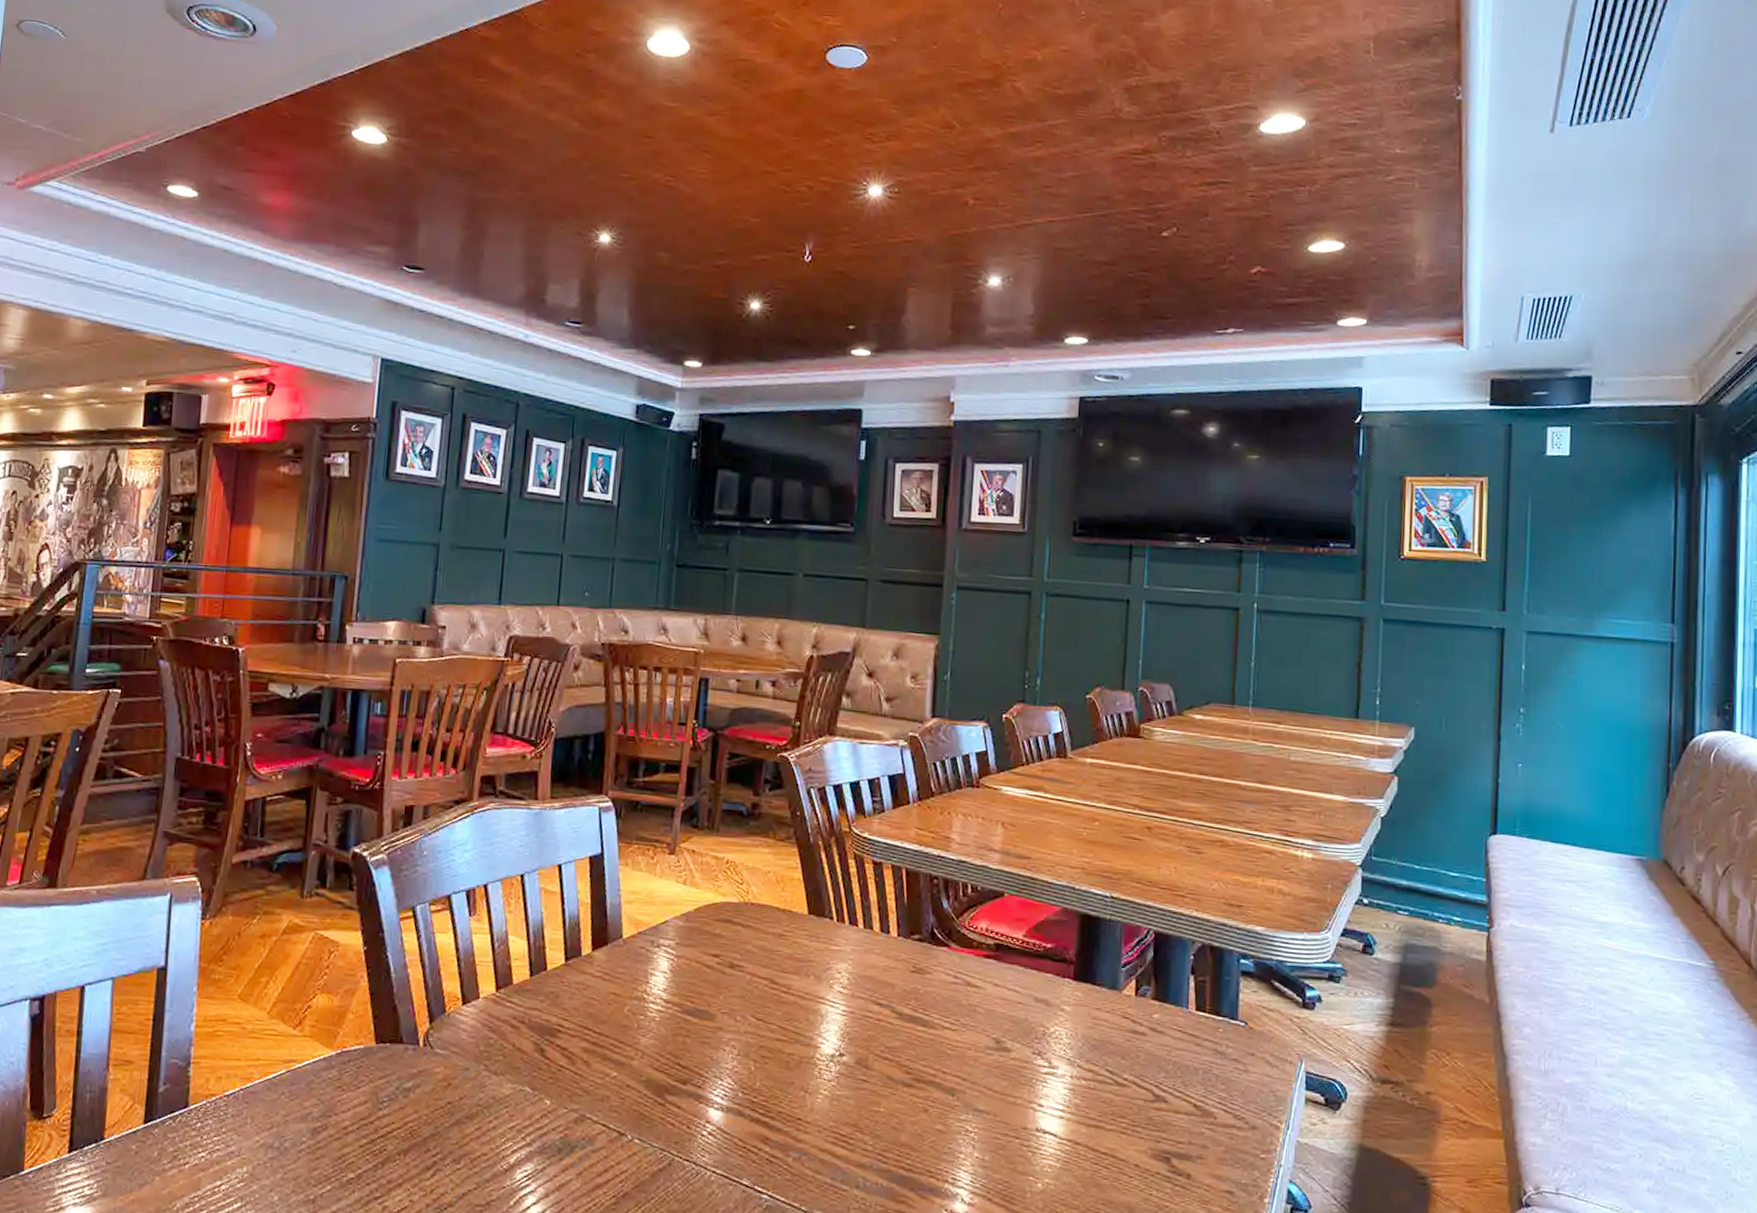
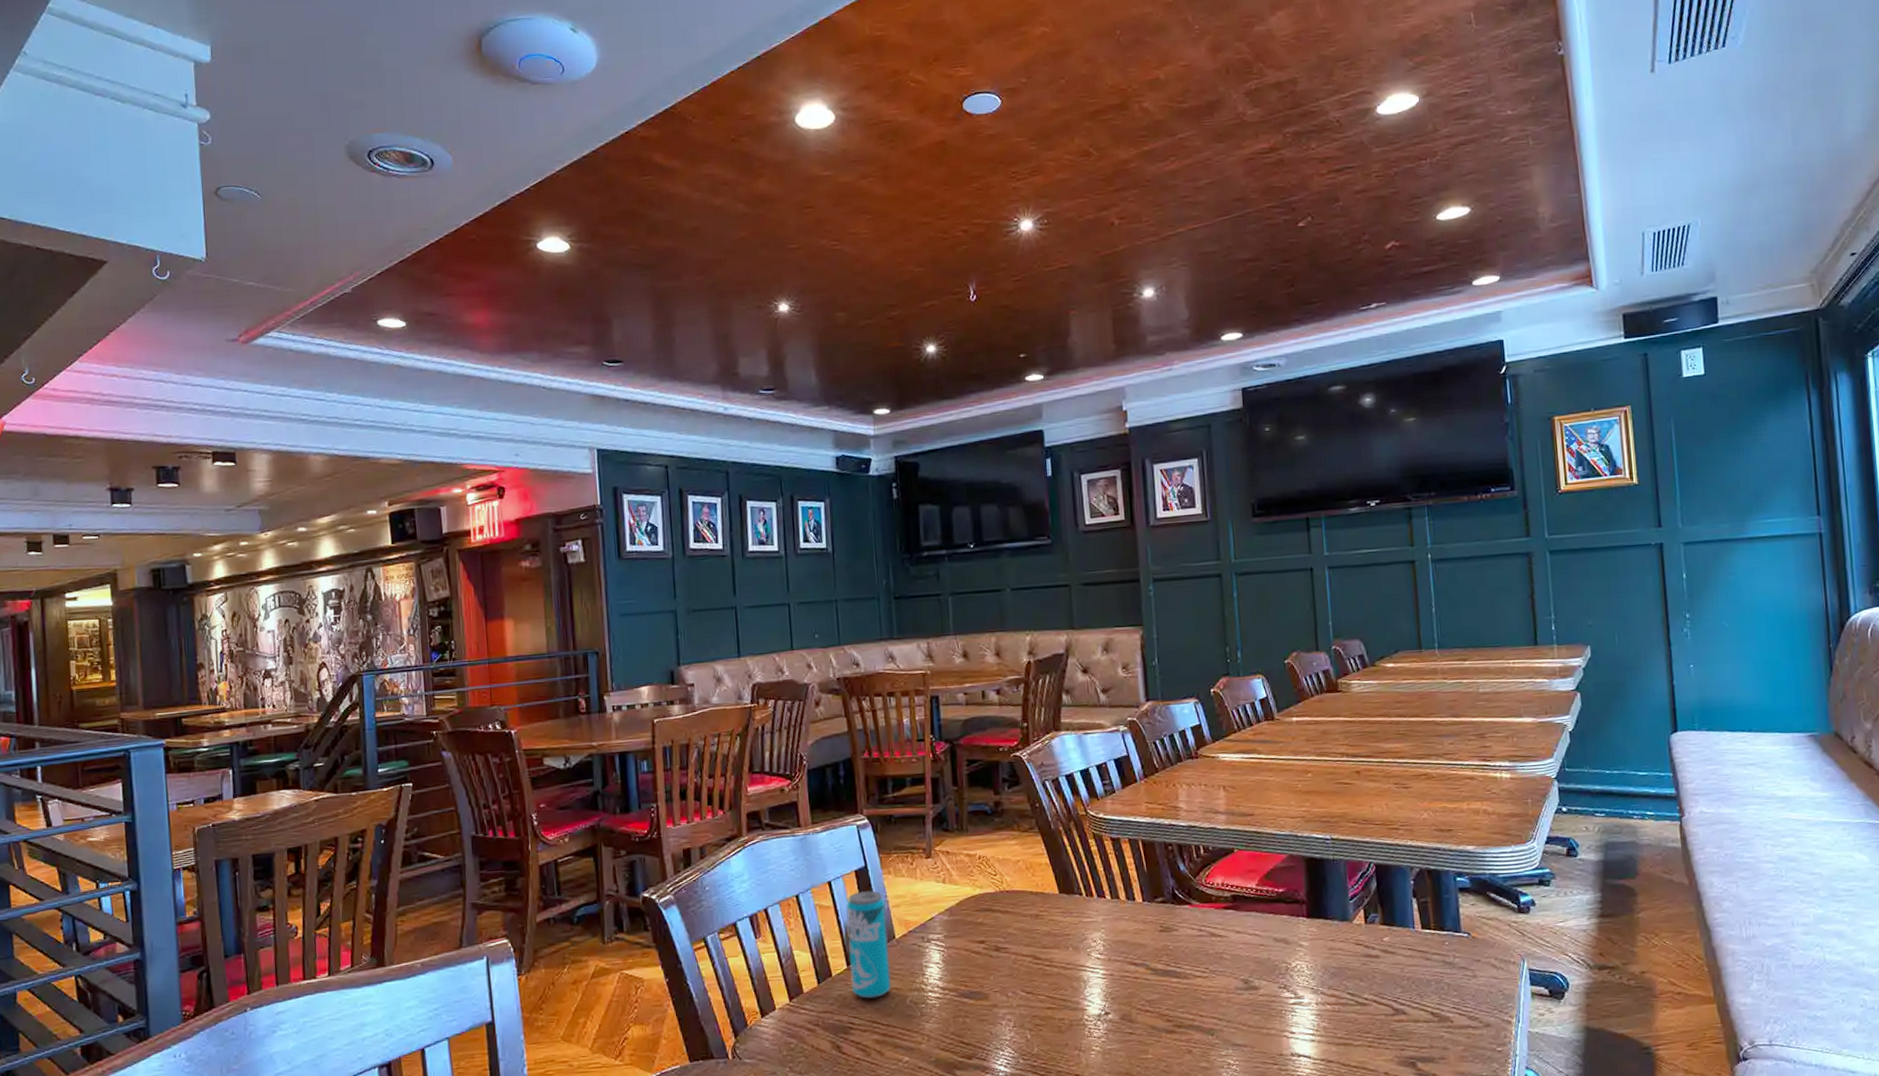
beverage can: none [567,879,618,1002] -> present [846,890,892,999]

